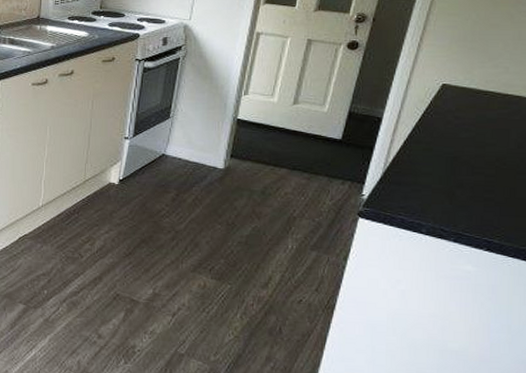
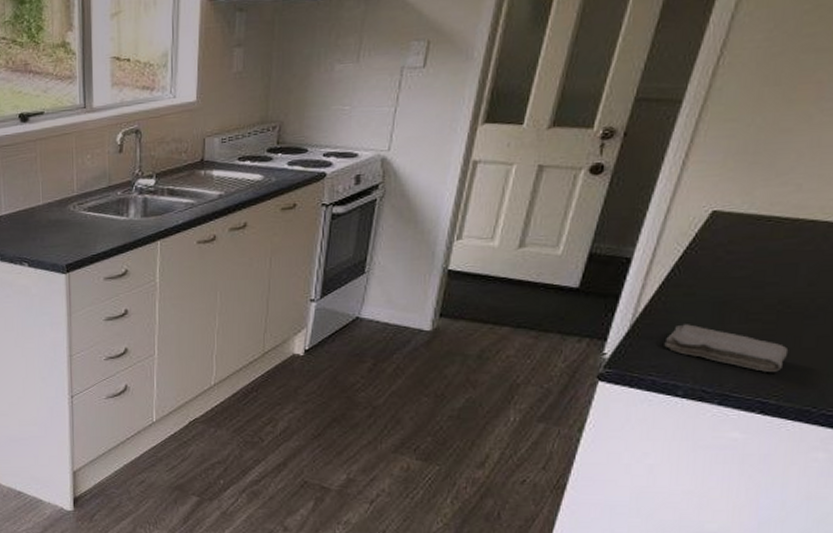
washcloth: none [410,174,506,217] -> present [664,324,789,372]

